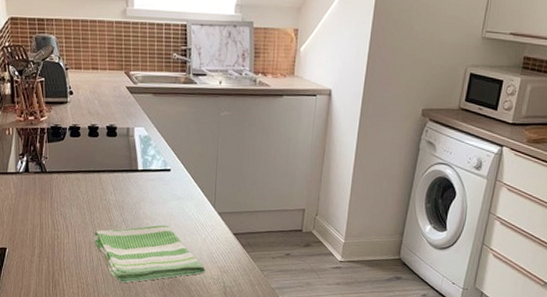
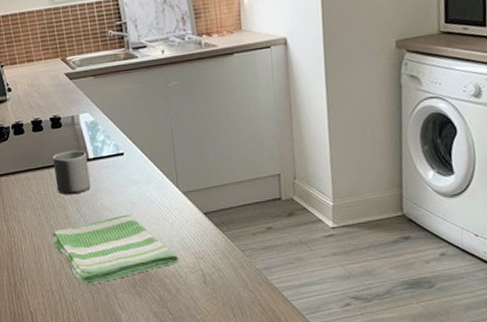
mug: none [103,159,137,201] -> present [52,150,90,195]

